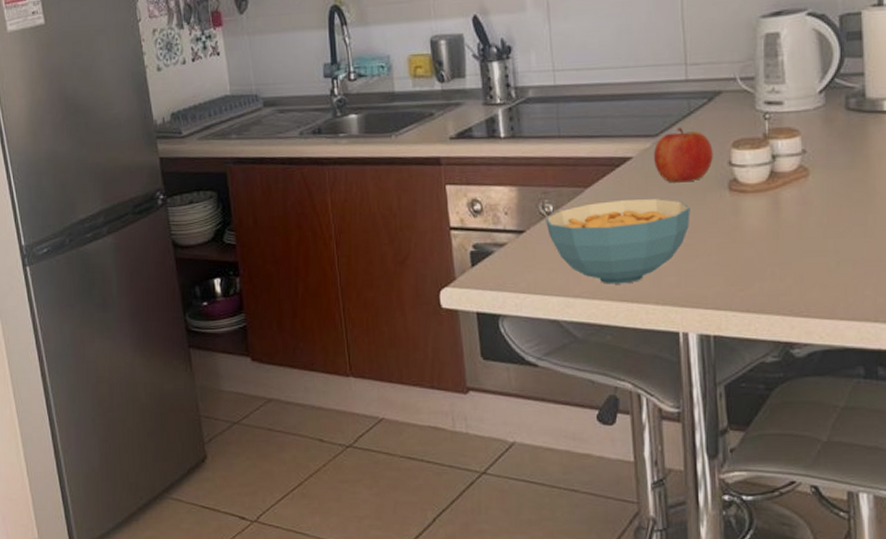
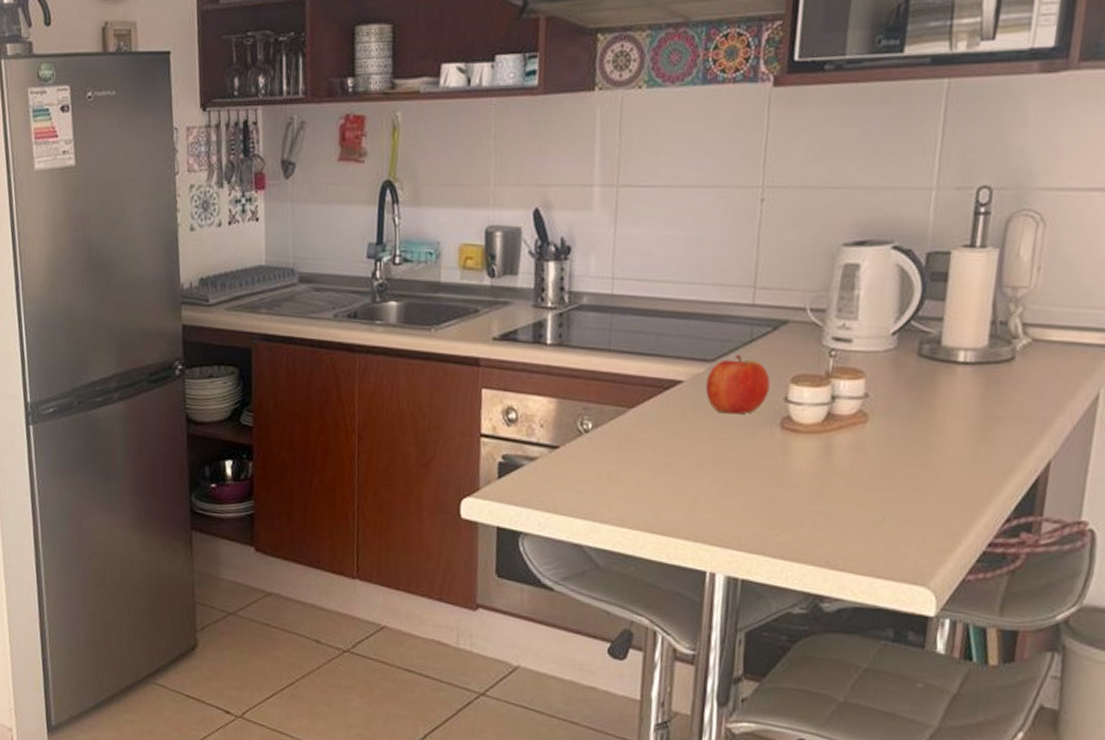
cereal bowl: present [546,199,690,284] -> none [582,425,737,515]

